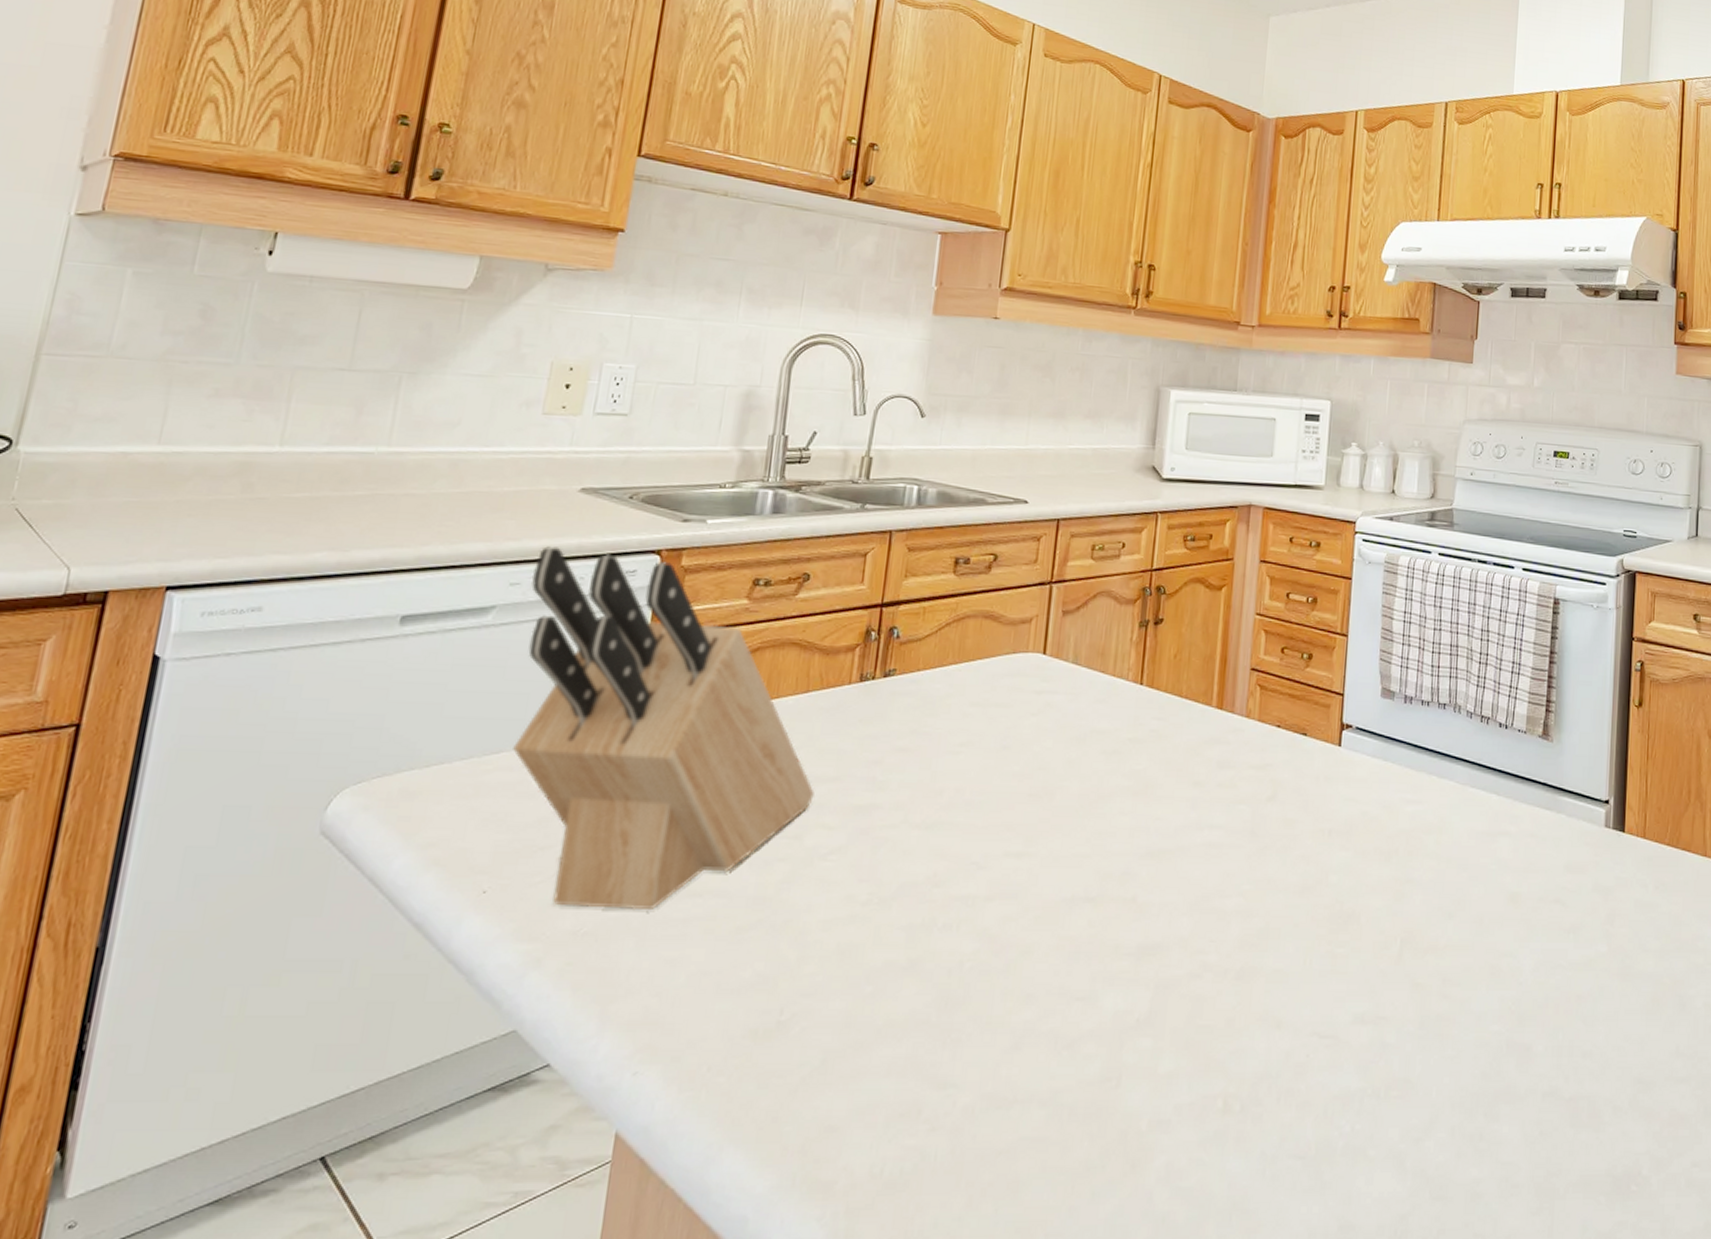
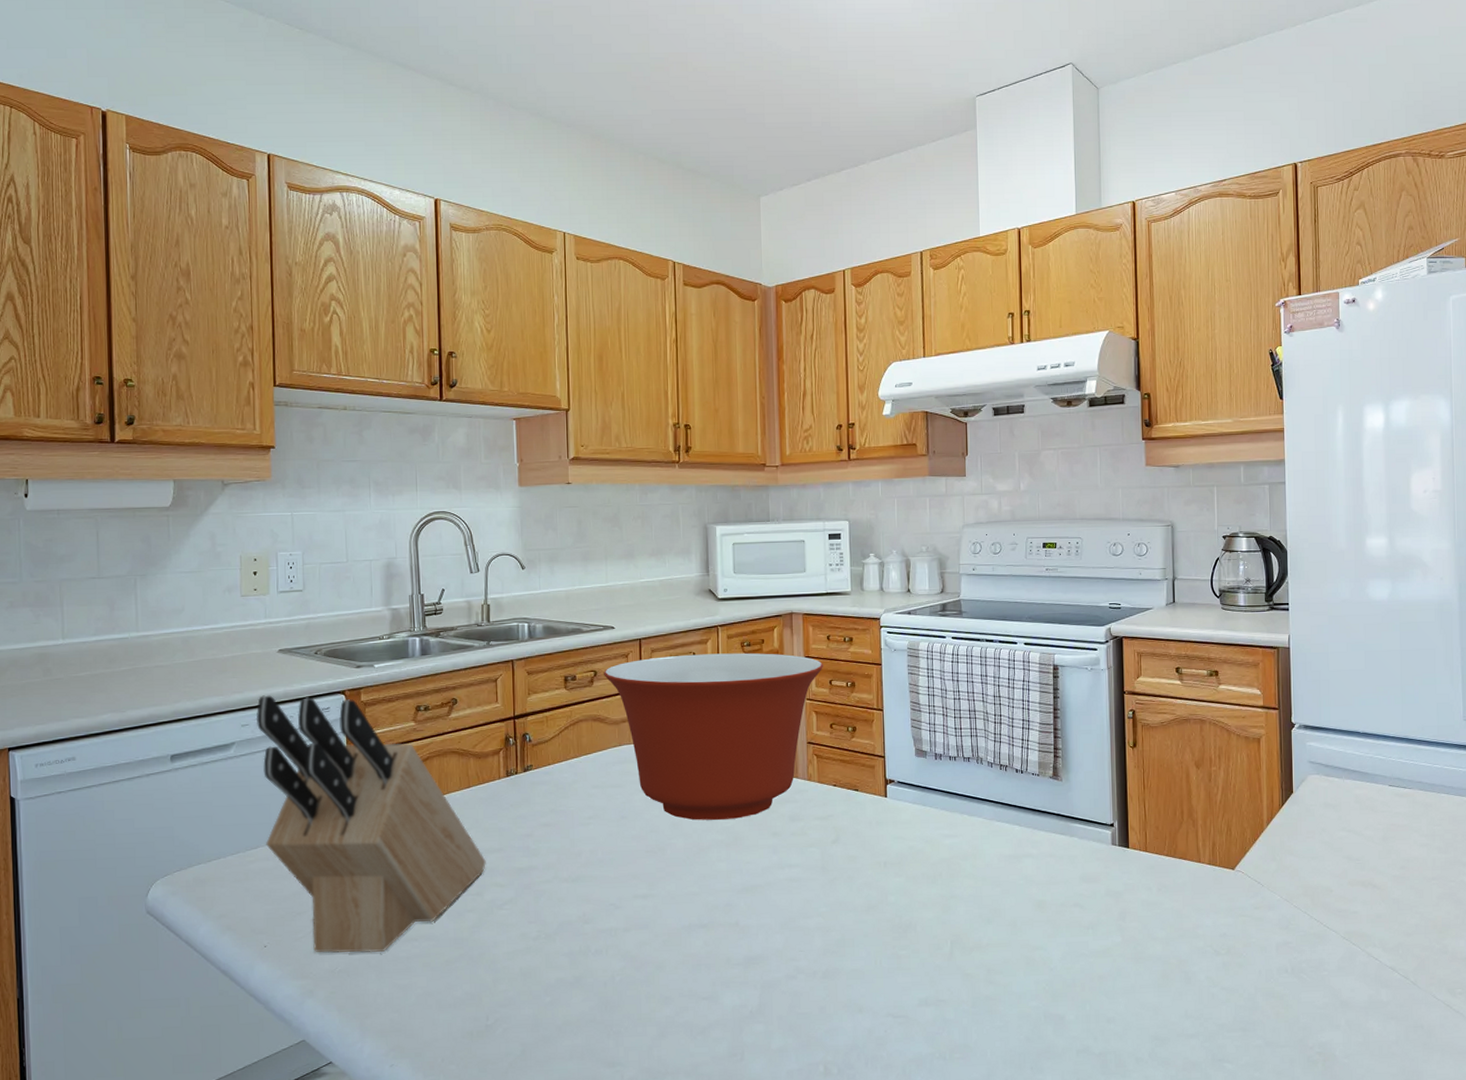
mixing bowl: none [1006,544,1281,760] -> present [604,653,823,820]

